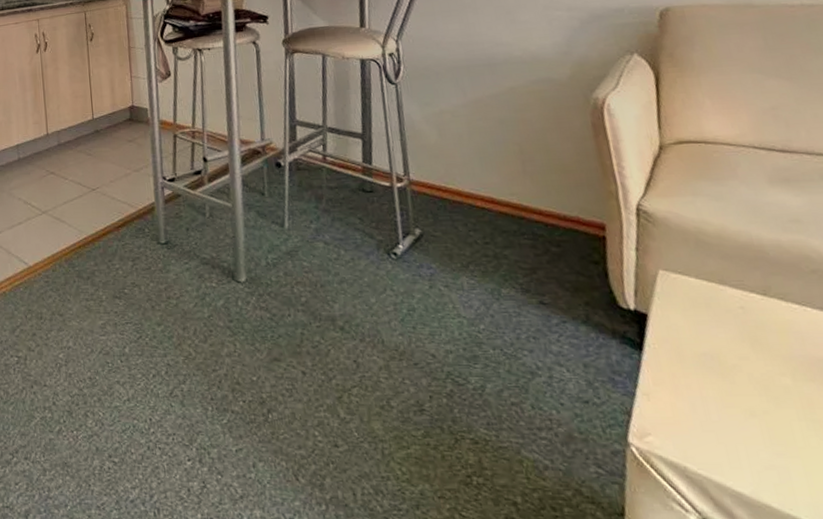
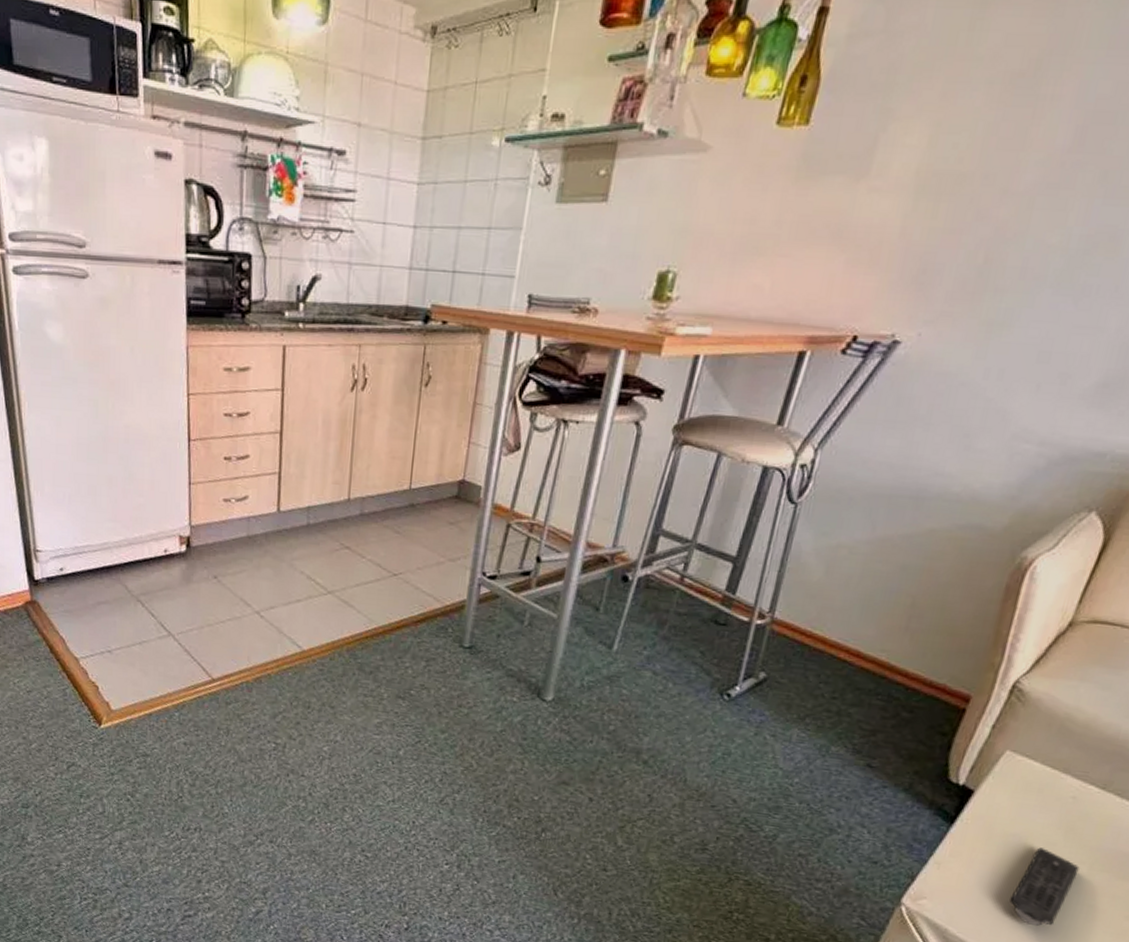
remote control: none [731,364,788,450] -> present [1009,847,1080,926]

